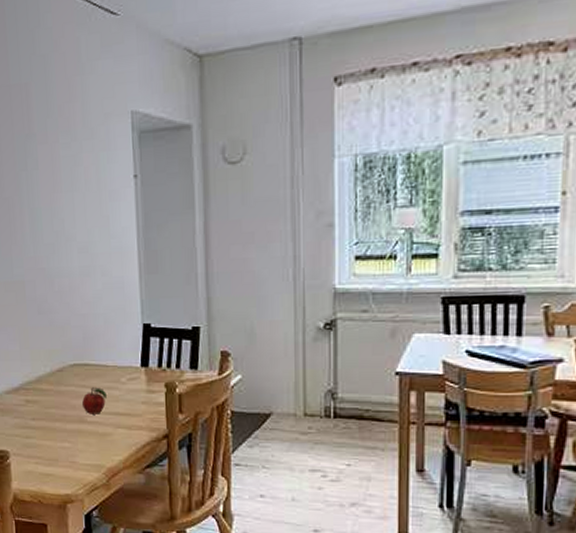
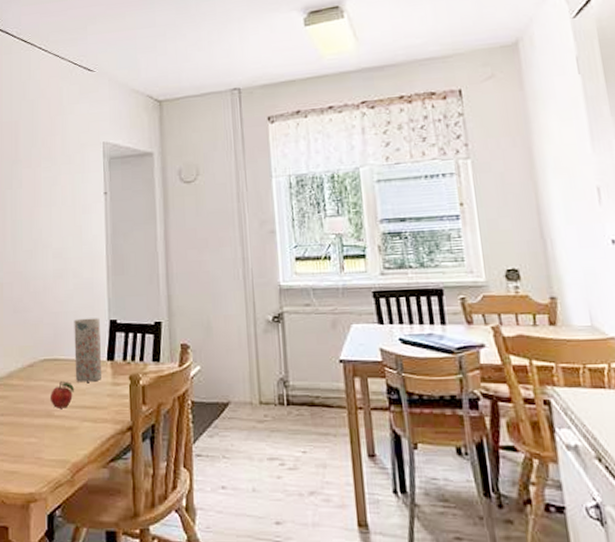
vase: none [104,321,136,389] -> present [74,318,102,382]

